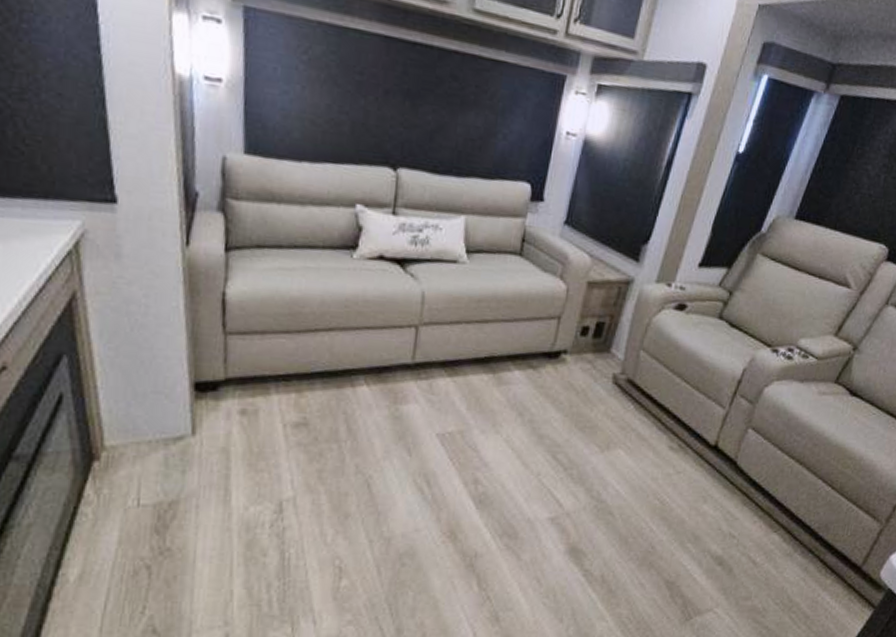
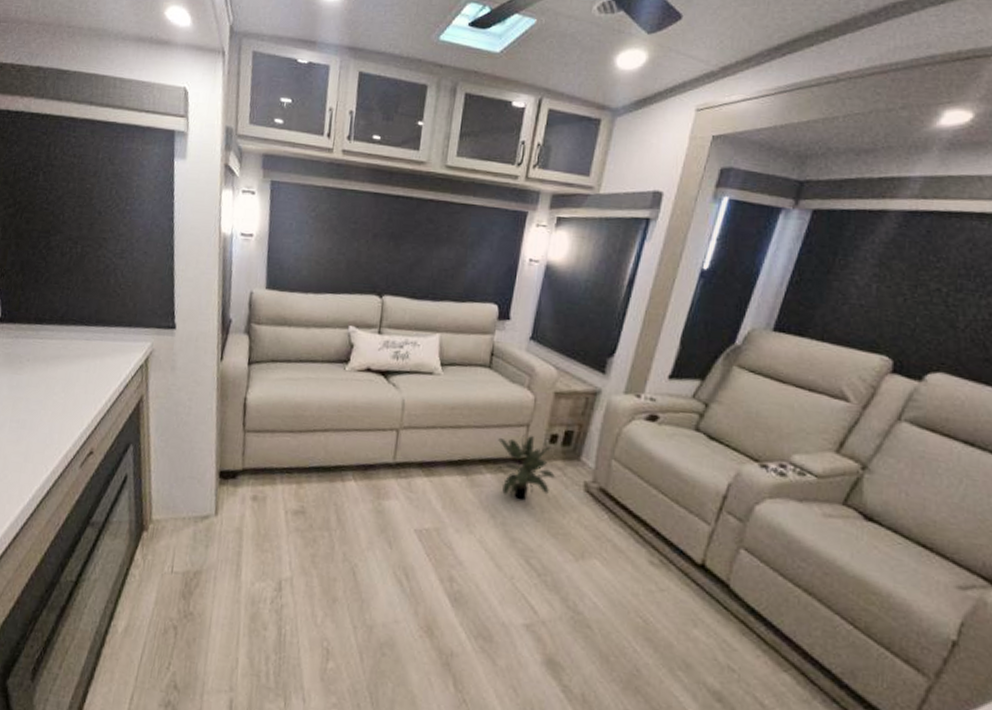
potted plant: none [522,327,586,396] -> present [494,434,556,501]

